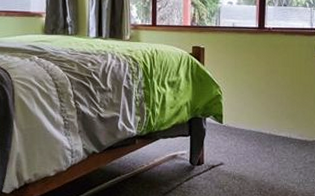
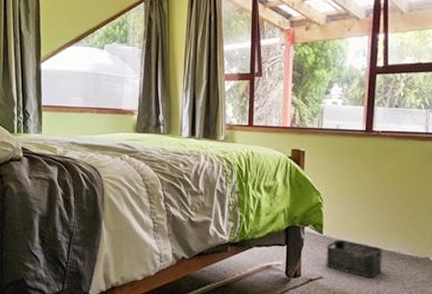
storage bin: none [226,128,276,162] -> present [326,239,383,278]

